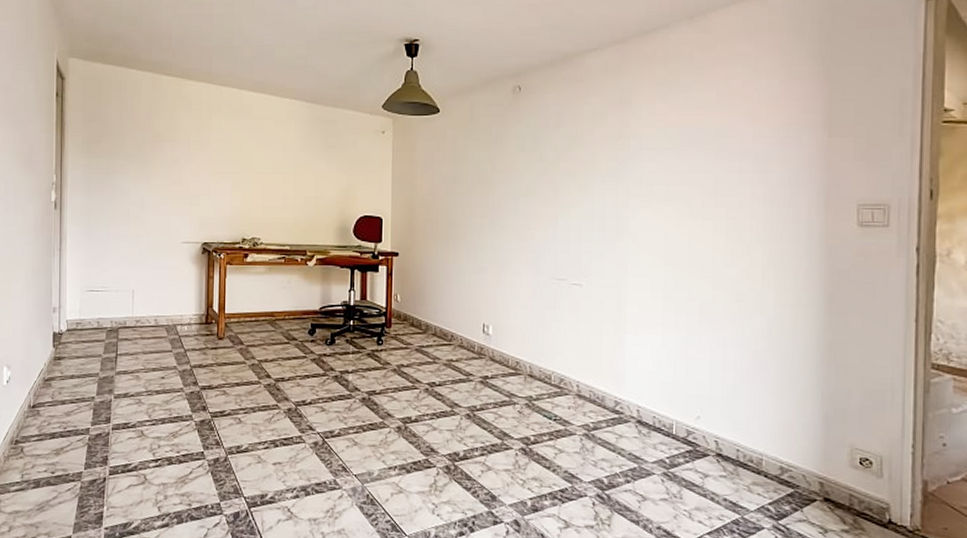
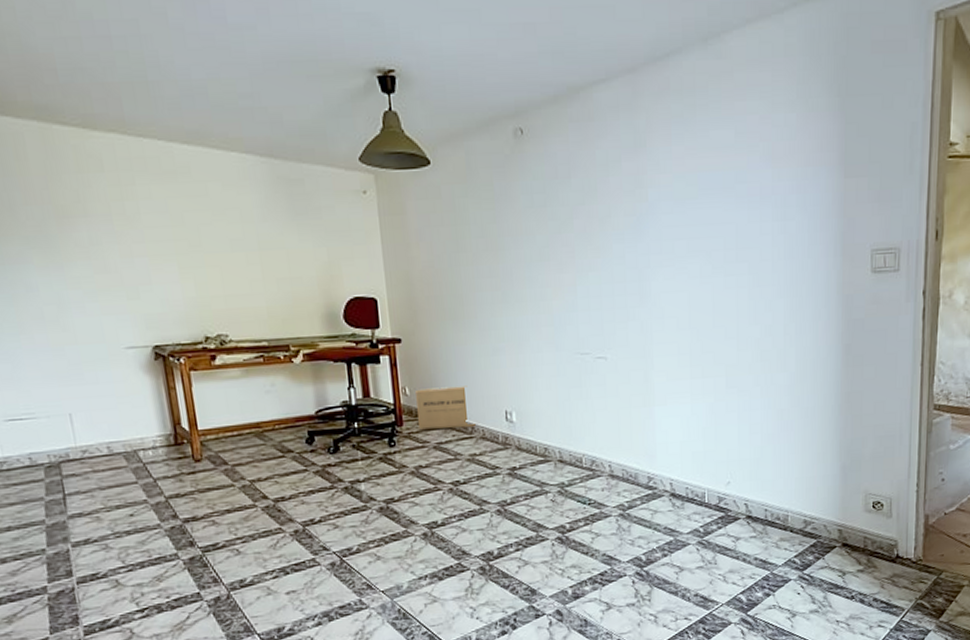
box: none [405,297,456,336] -> present [416,385,477,430]

